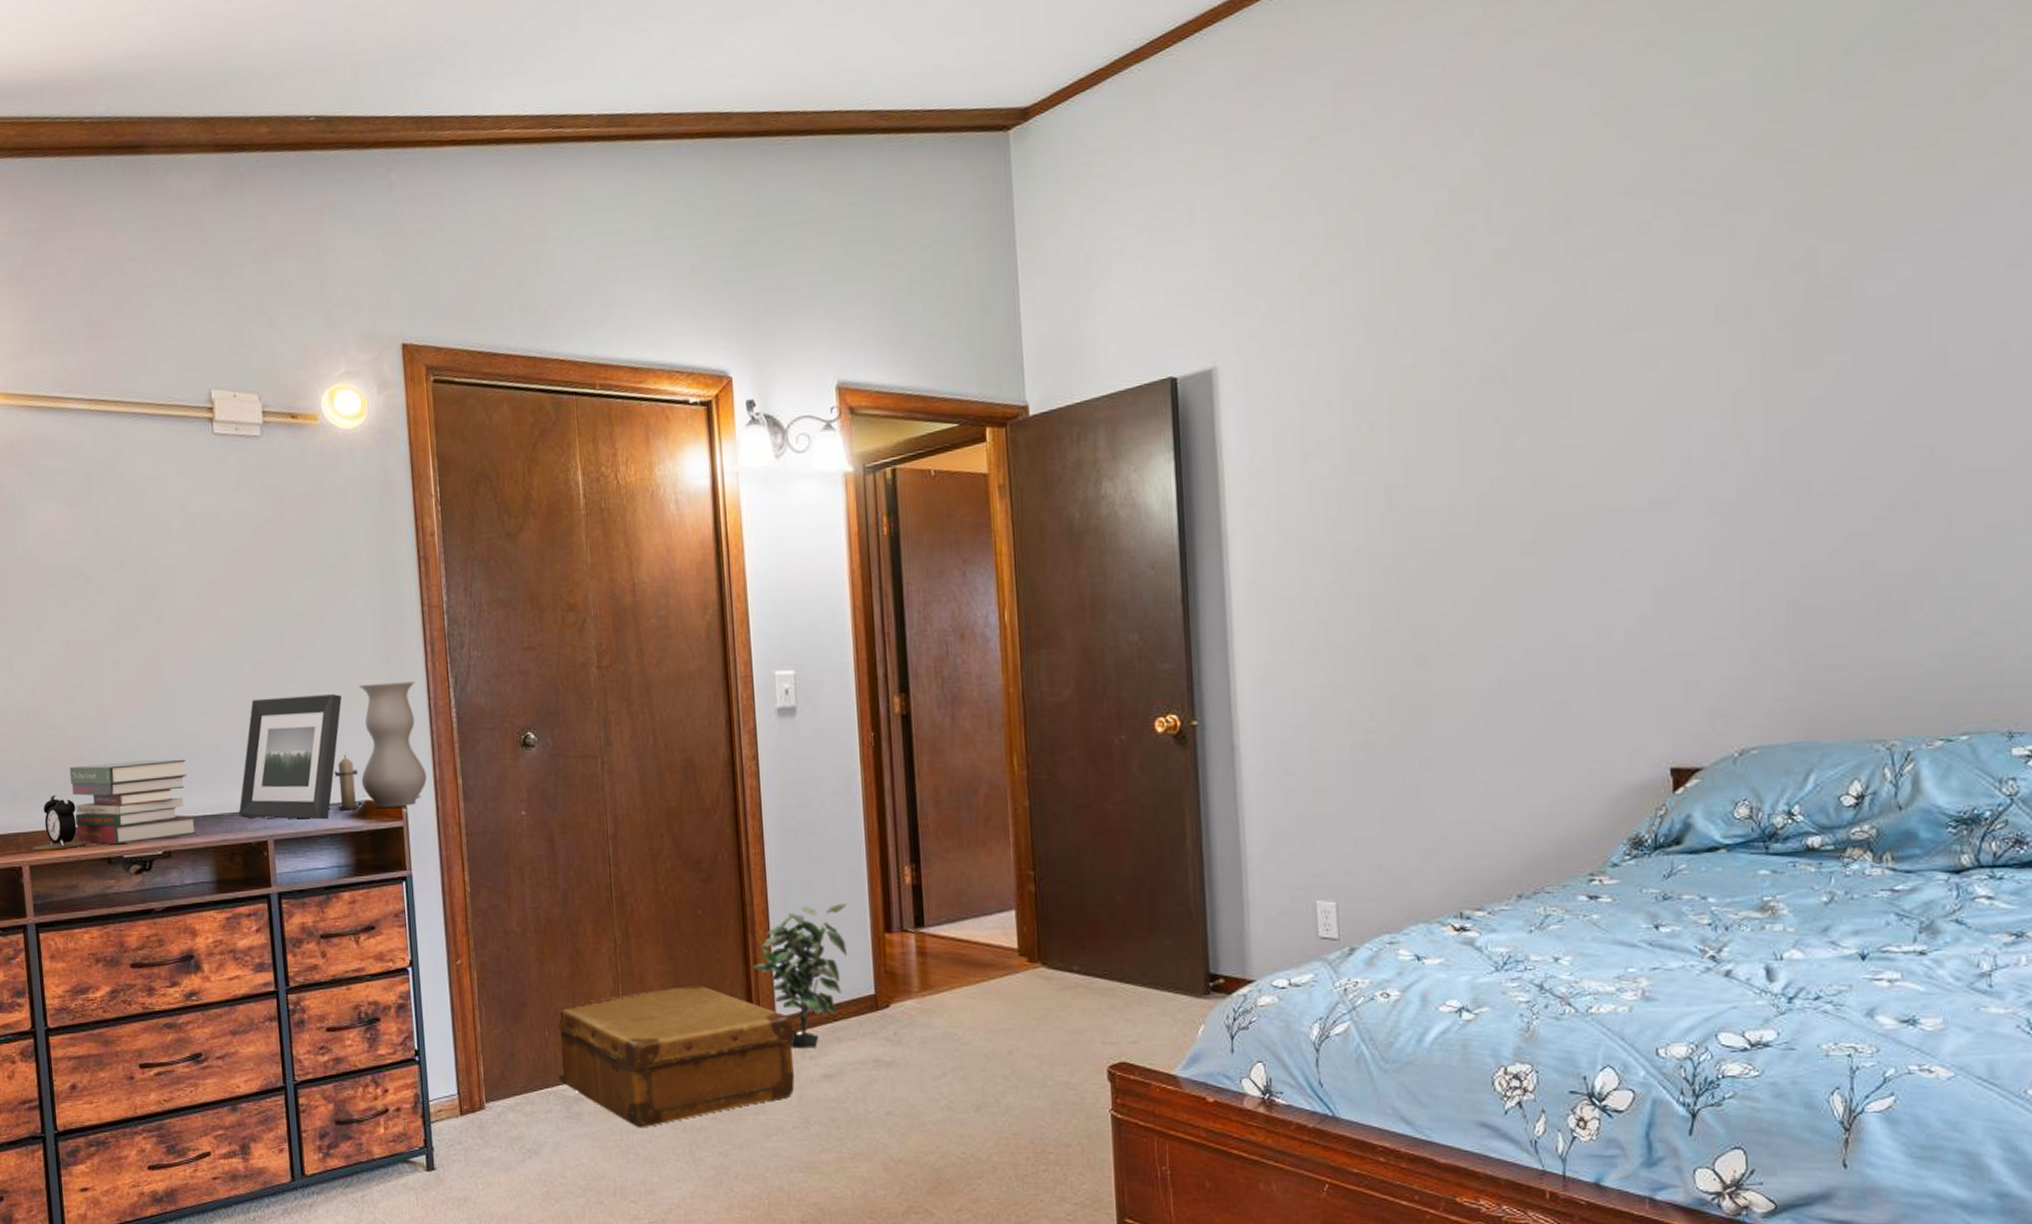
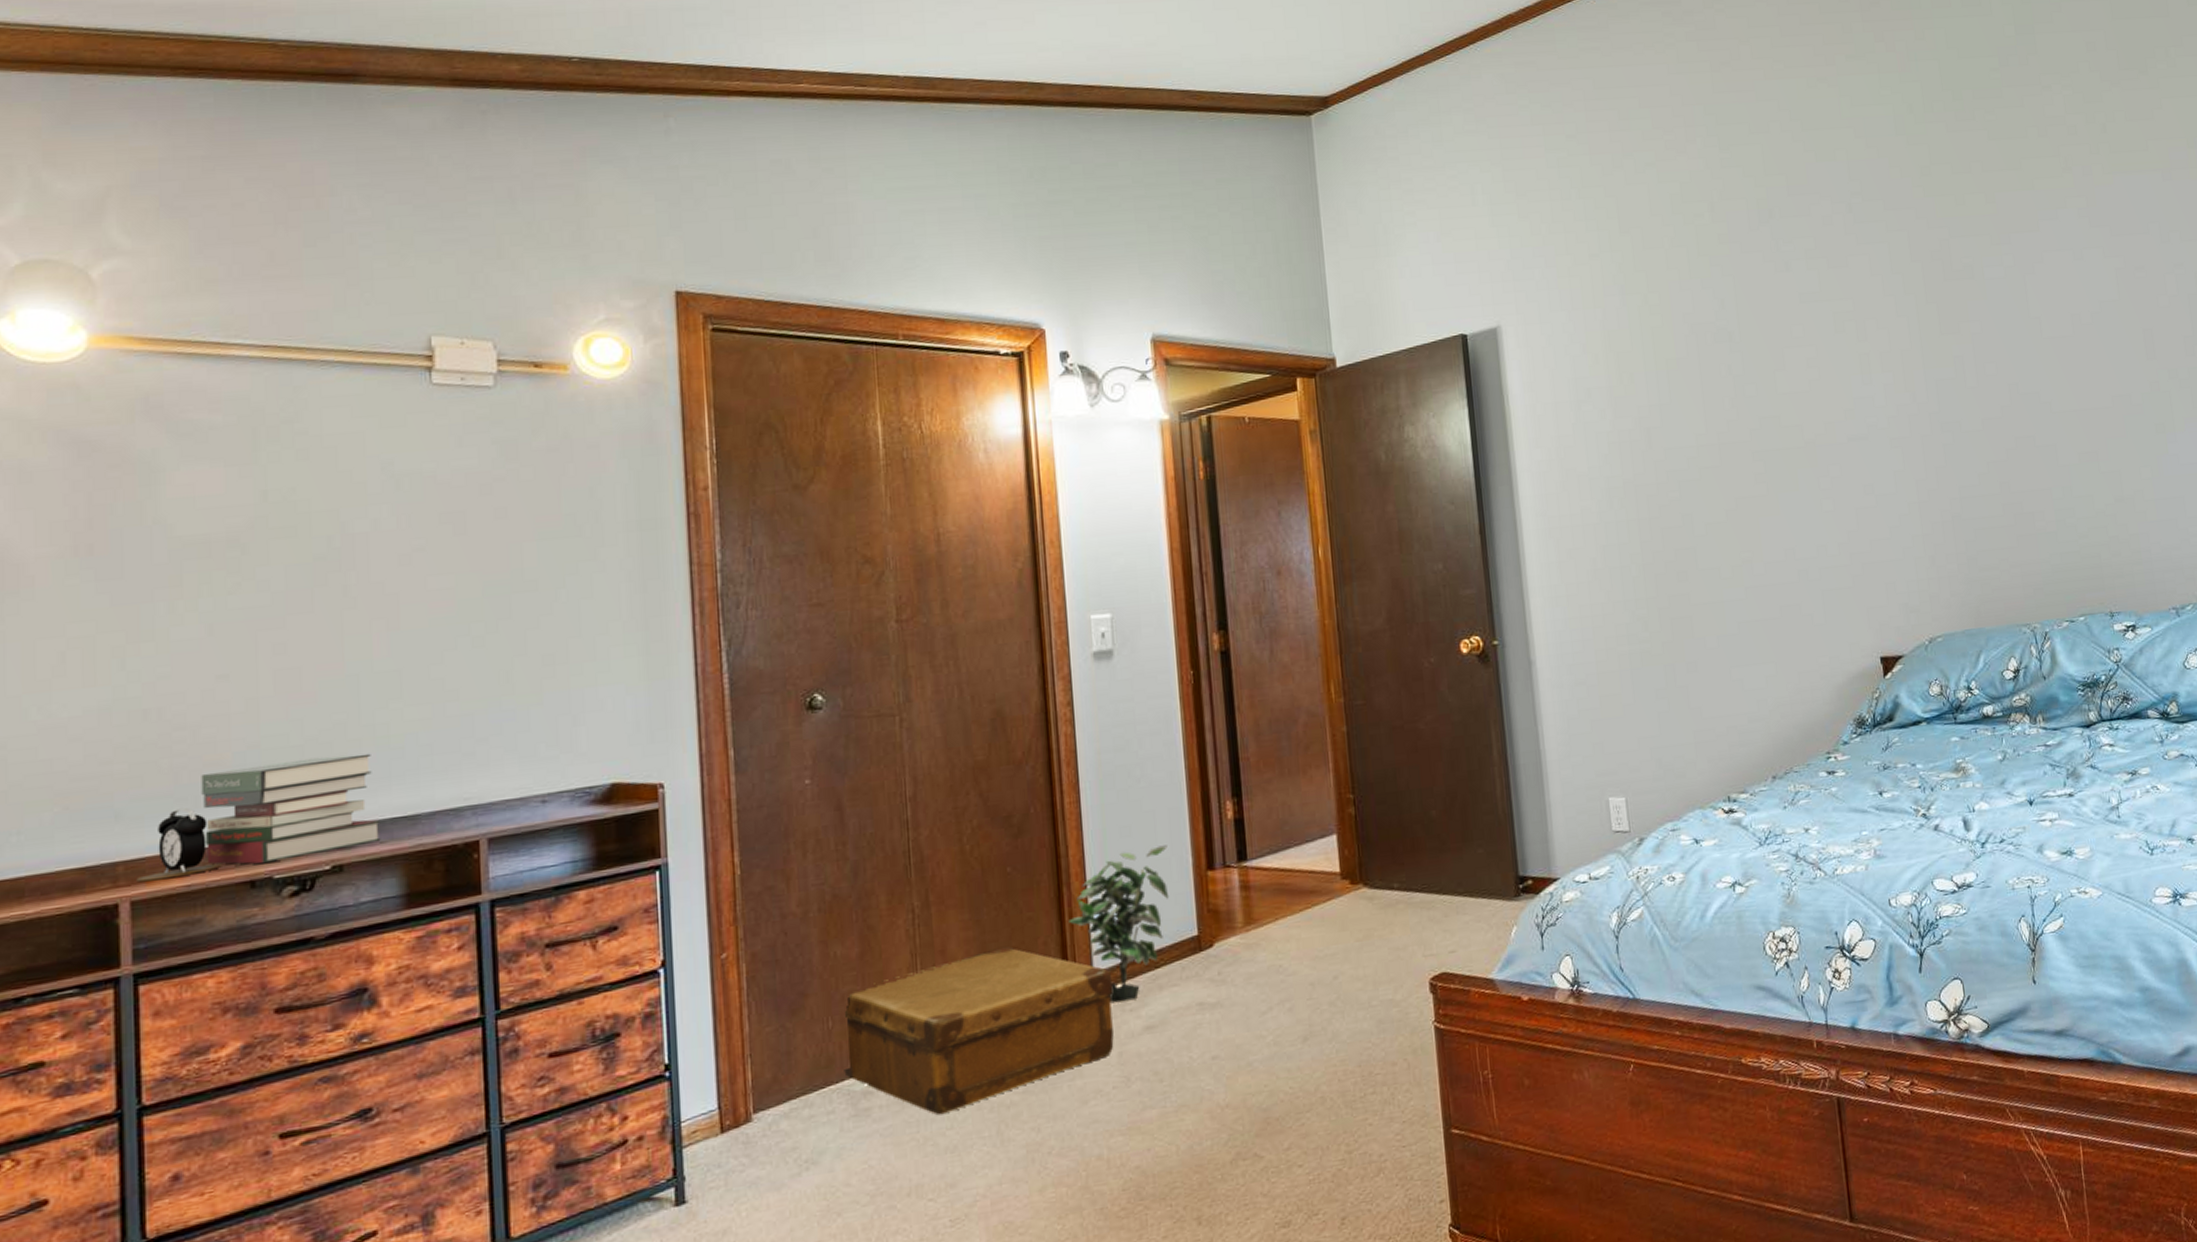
picture frame: present [238,694,342,820] -> none [441,666,585,816]
candle: present [334,755,360,812] -> none [572,734,604,799]
vase: present [359,681,427,808] -> none [606,646,690,790]

